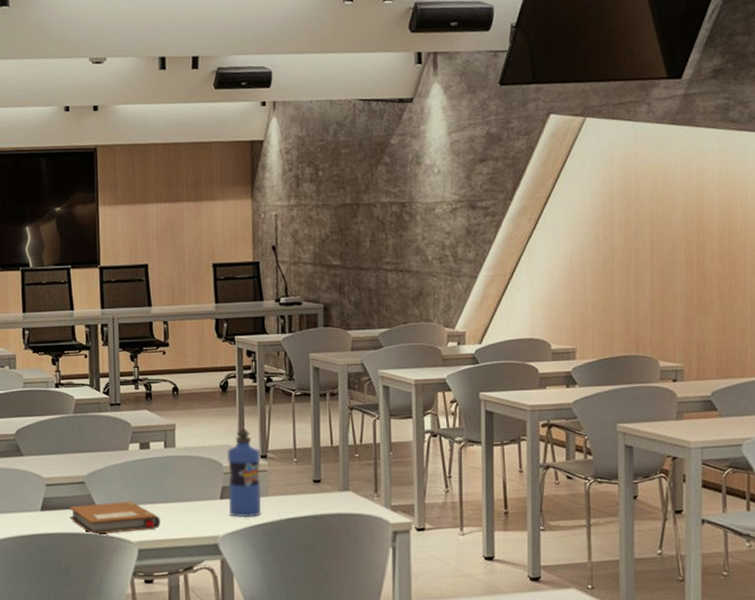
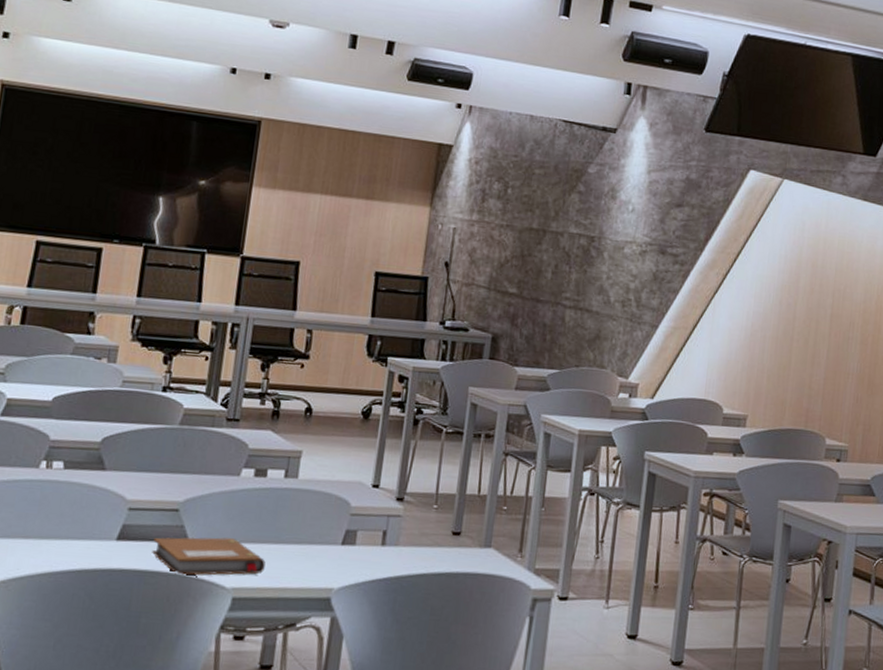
water bottle: present [228,428,261,518] -> none [349,464,397,570]

